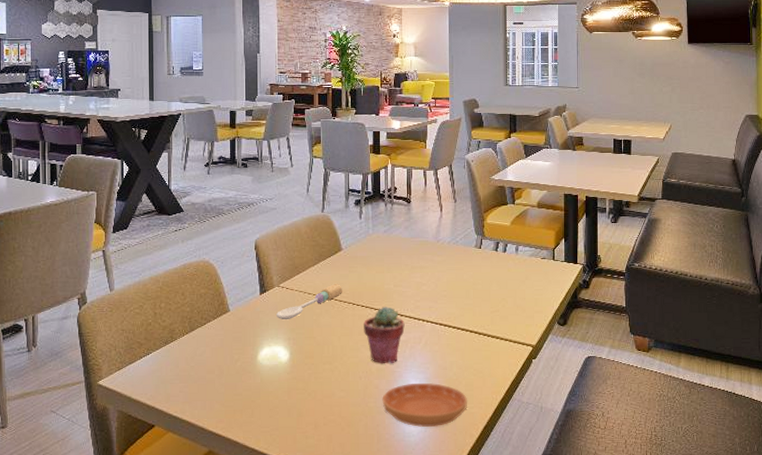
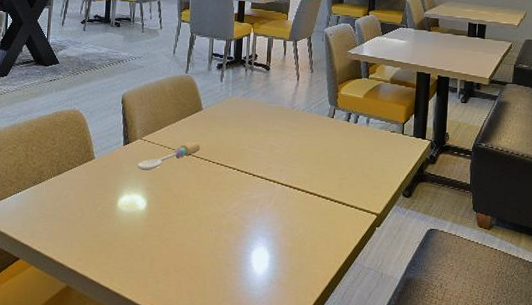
potted succulent: present [364,307,405,364] -> none [217,166,256,220]
saucer: present [382,382,467,427] -> none [230,240,311,283]

